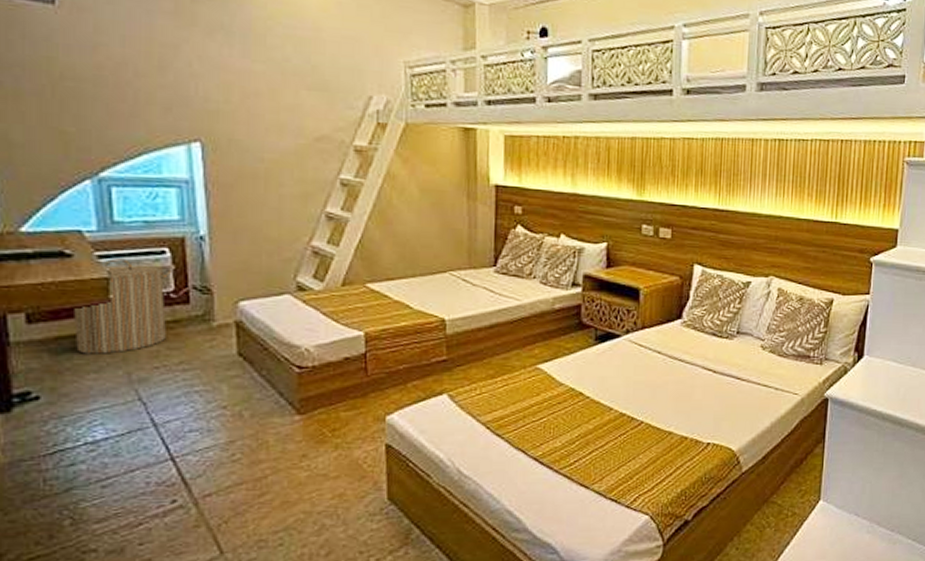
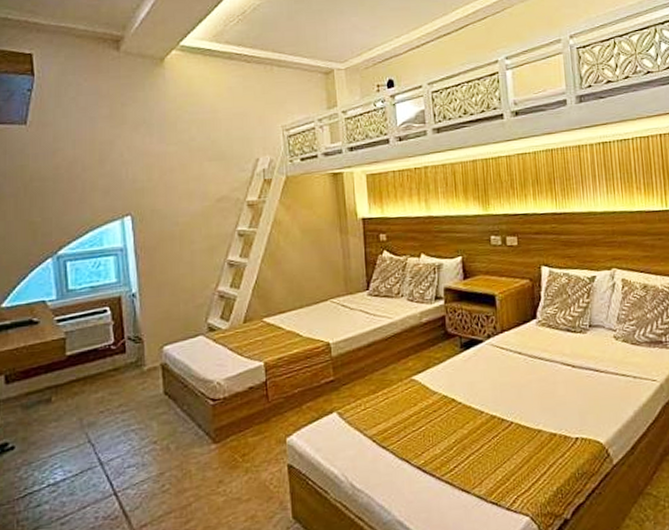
laundry hamper: present [74,258,173,354] -> none [40,320,112,406]

